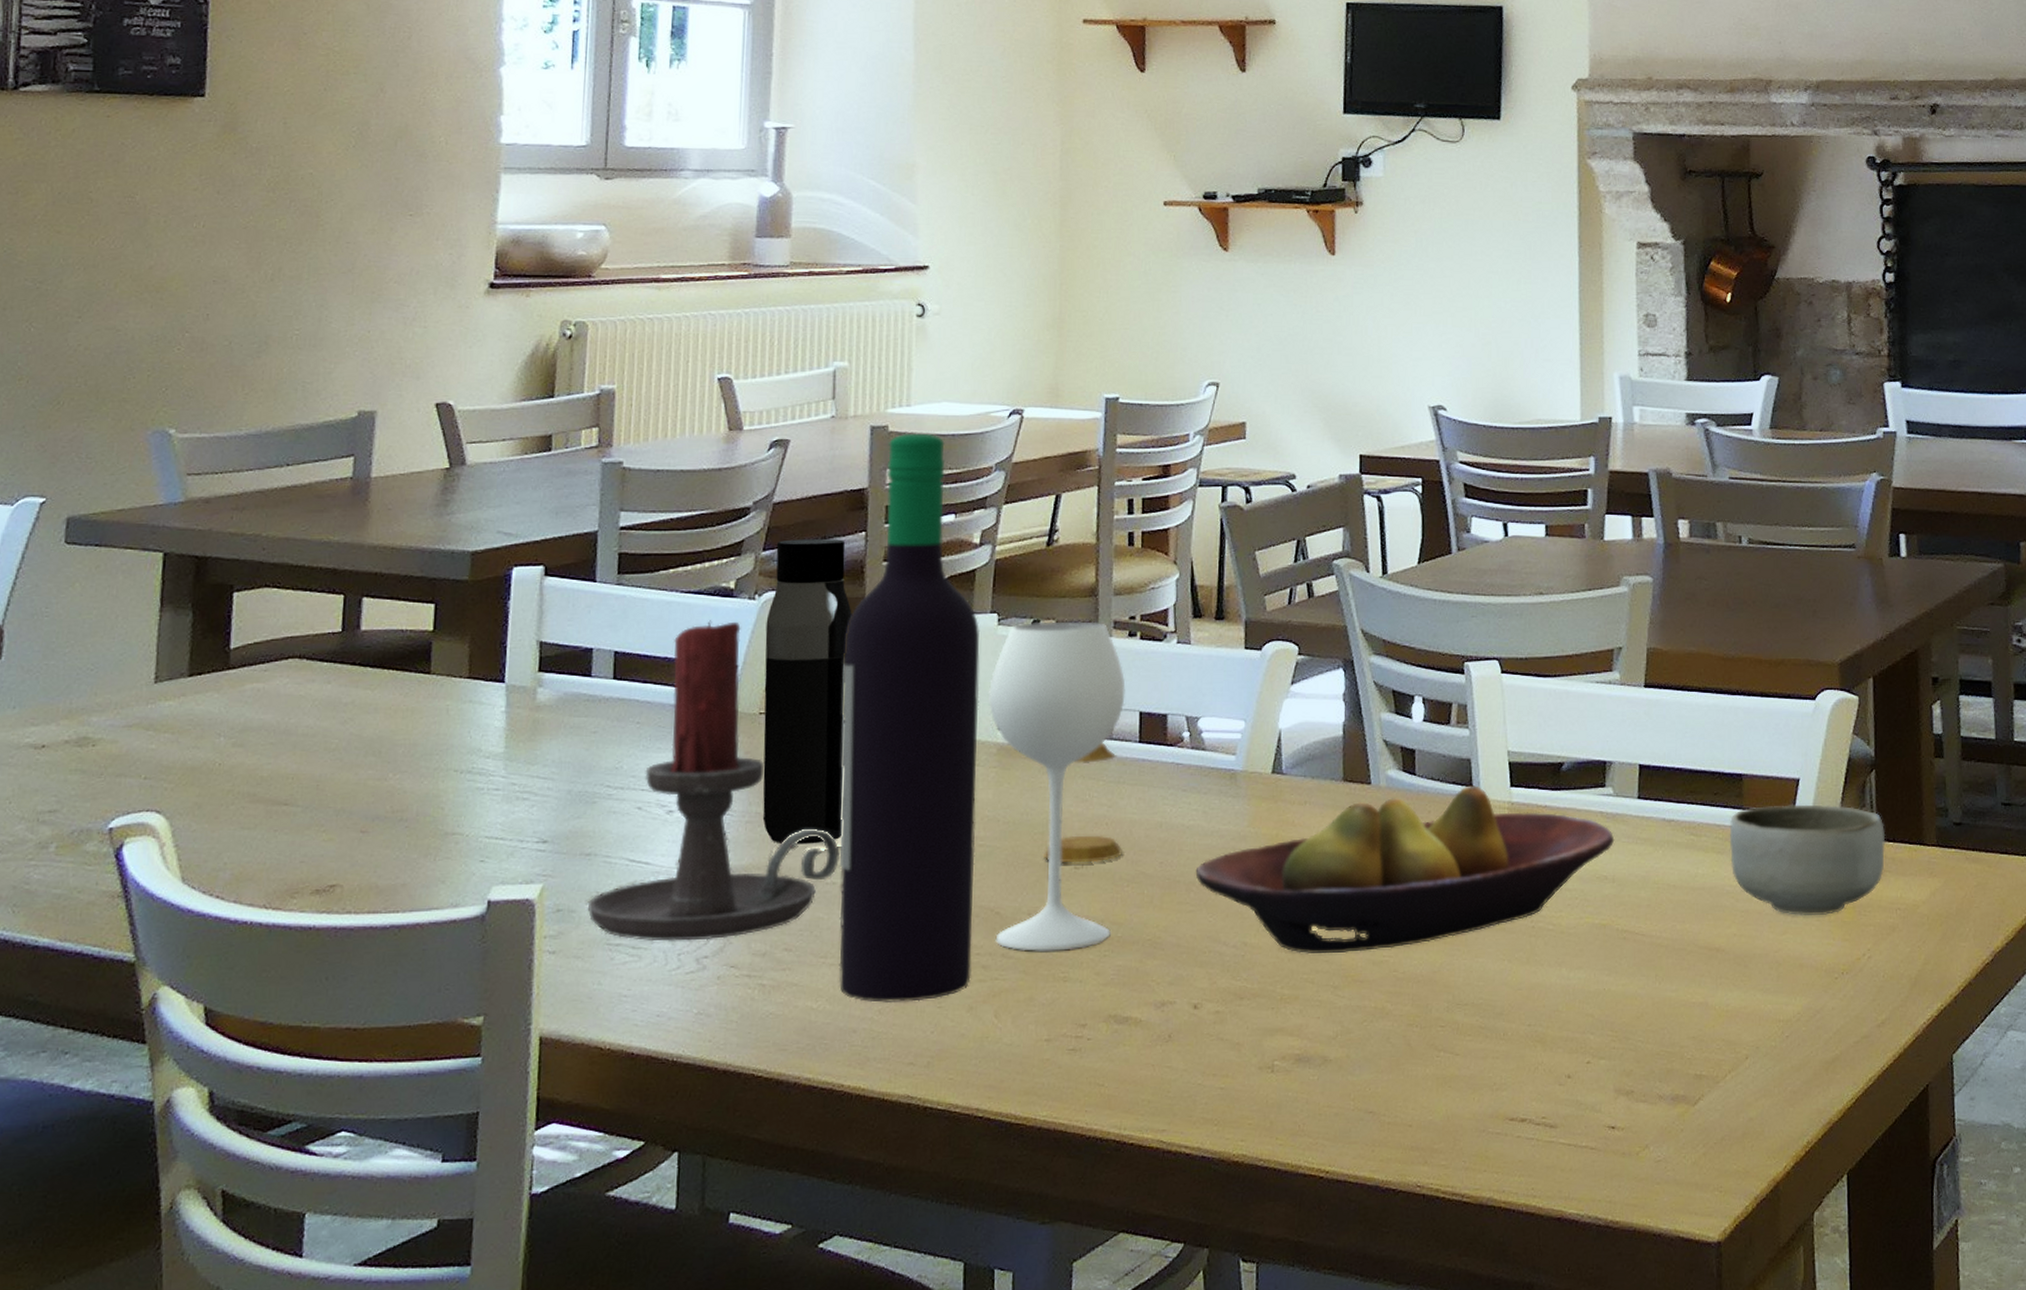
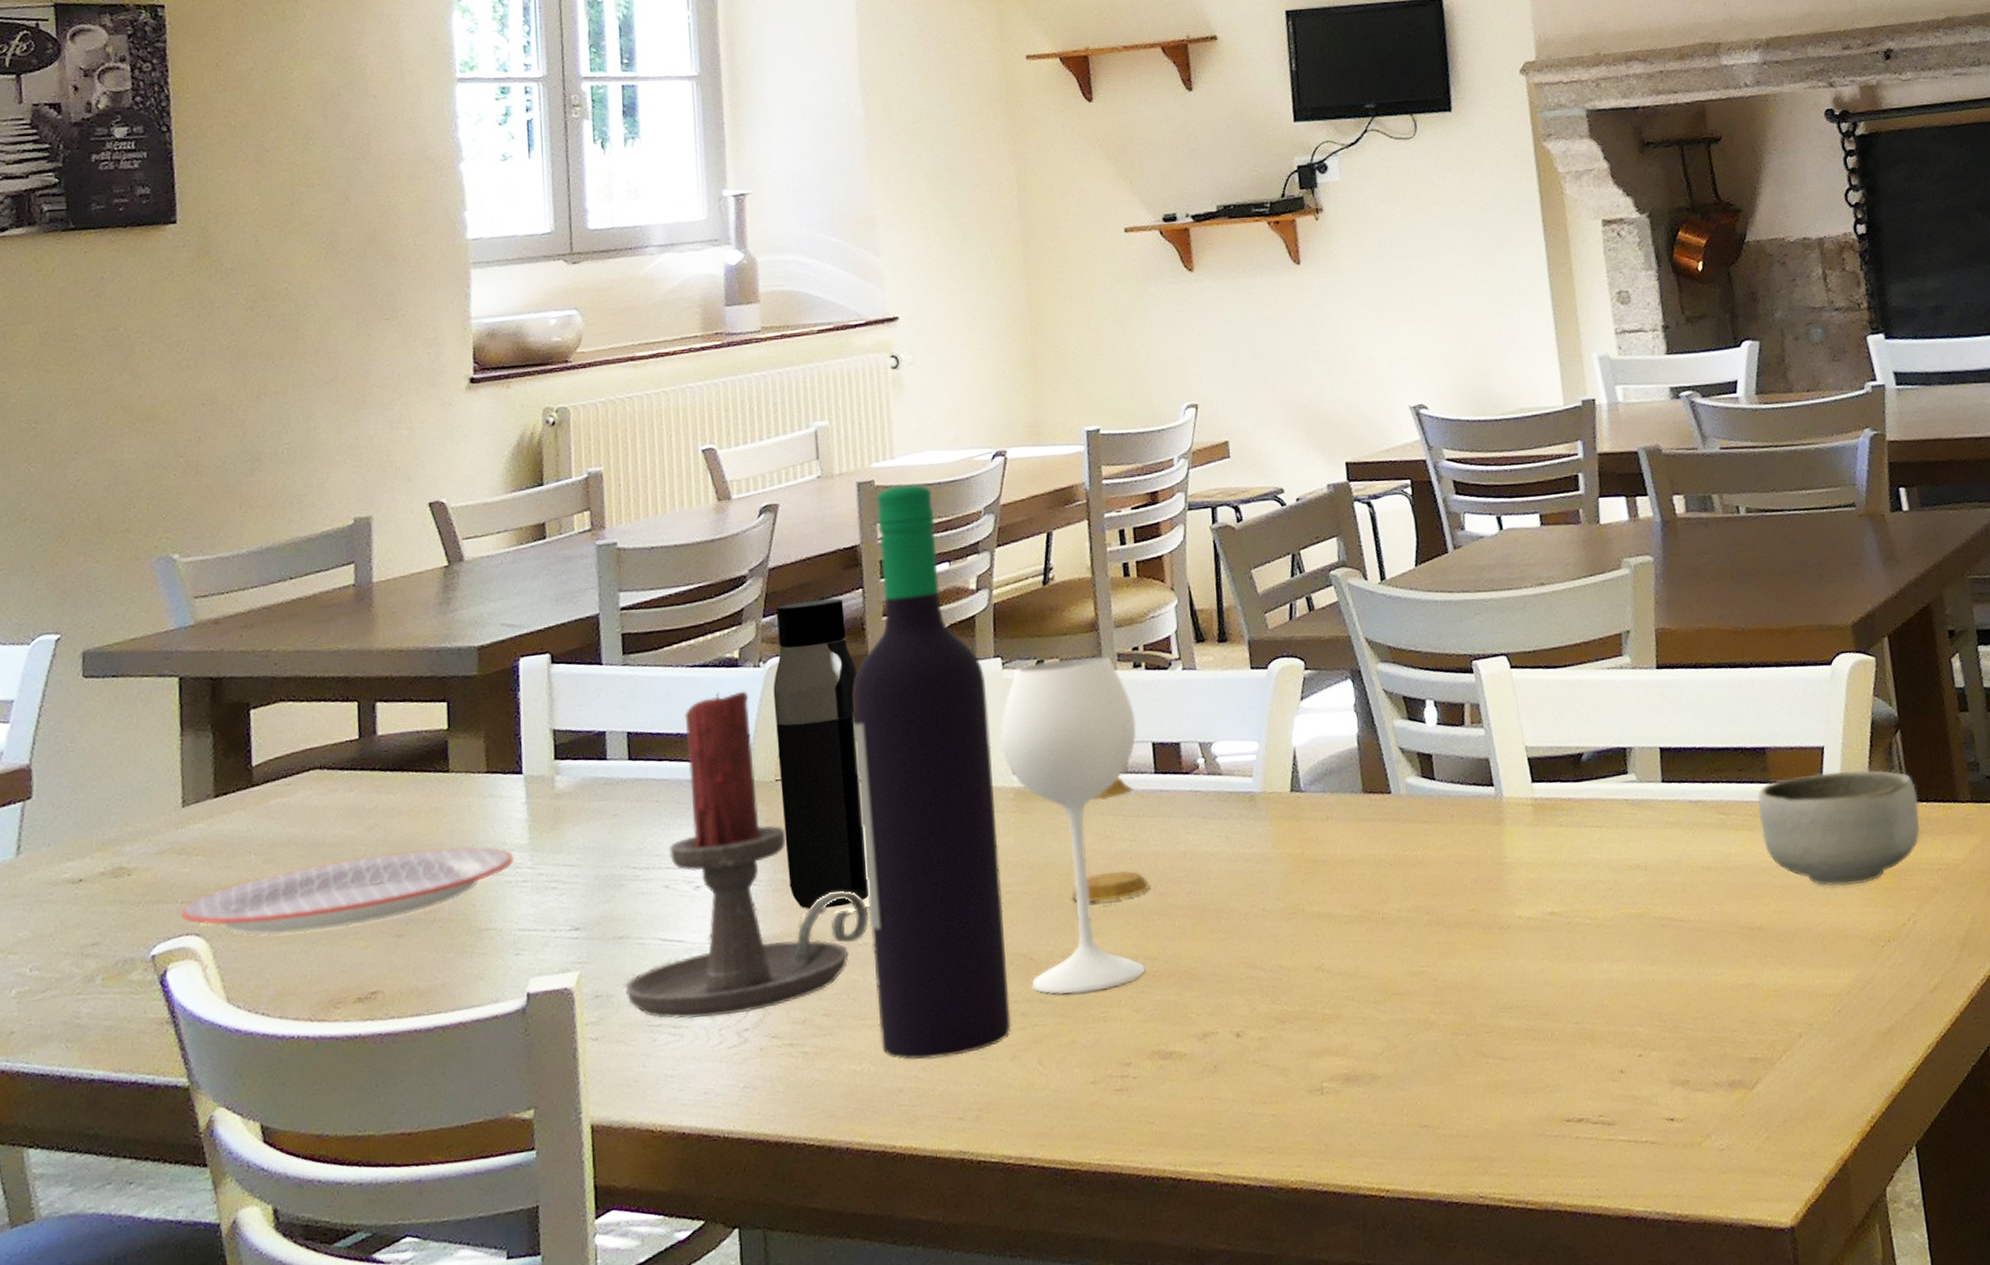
plate: none [142,749,488,819] -> present [180,847,515,935]
fruit bowl: present [1195,785,1615,953] -> none [1224,784,1643,971]

